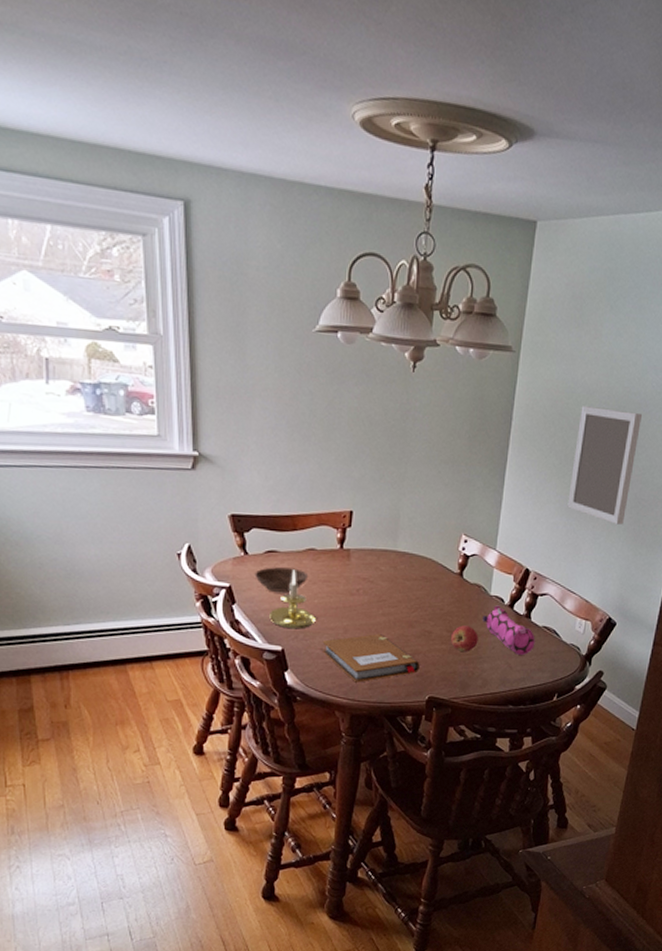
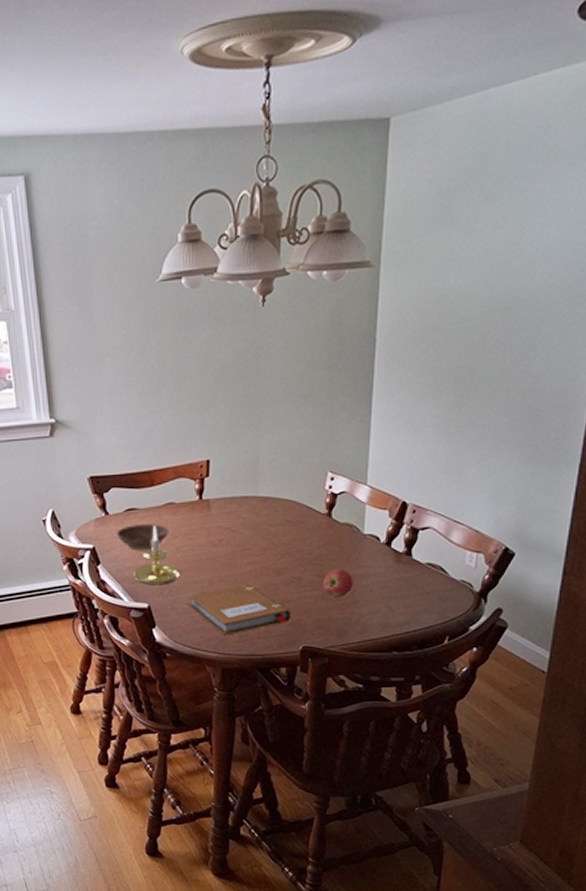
pencil case: present [482,605,535,656] -> none [356,544,419,598]
home mirror: present [567,406,642,525] -> none [447,311,531,442]

